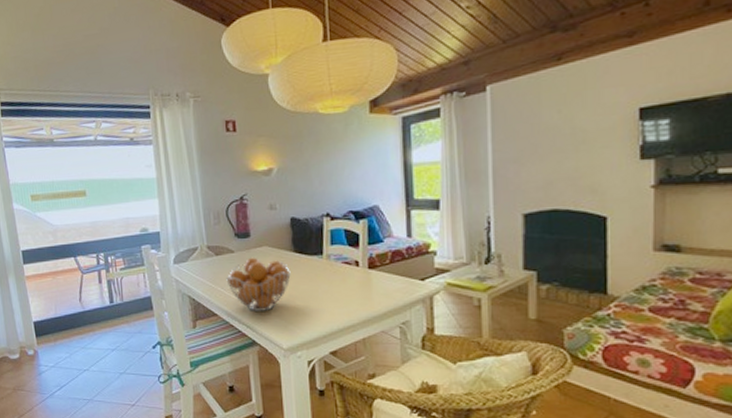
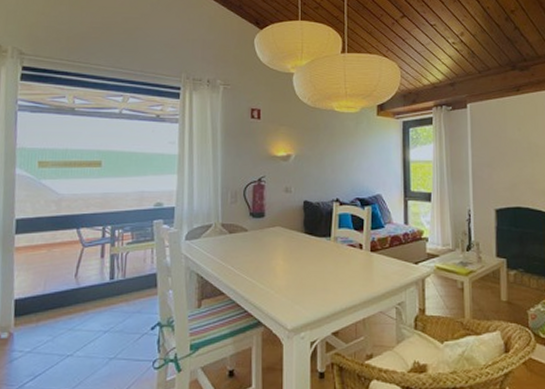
fruit basket: present [226,257,291,311] -> none [237,236,300,291]

